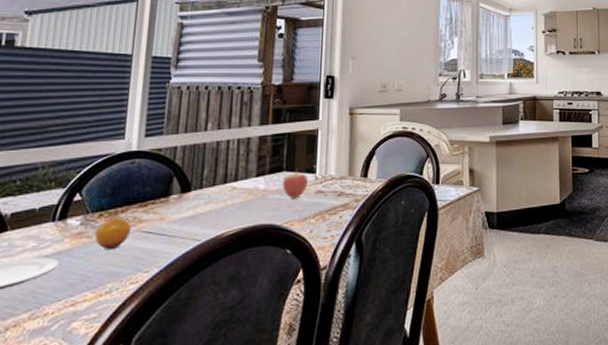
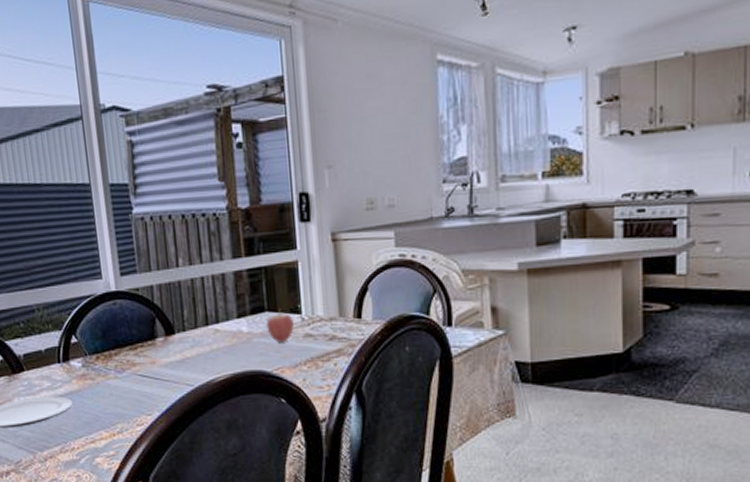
fruit: present [94,218,132,249] -> none [96,360,128,391]

